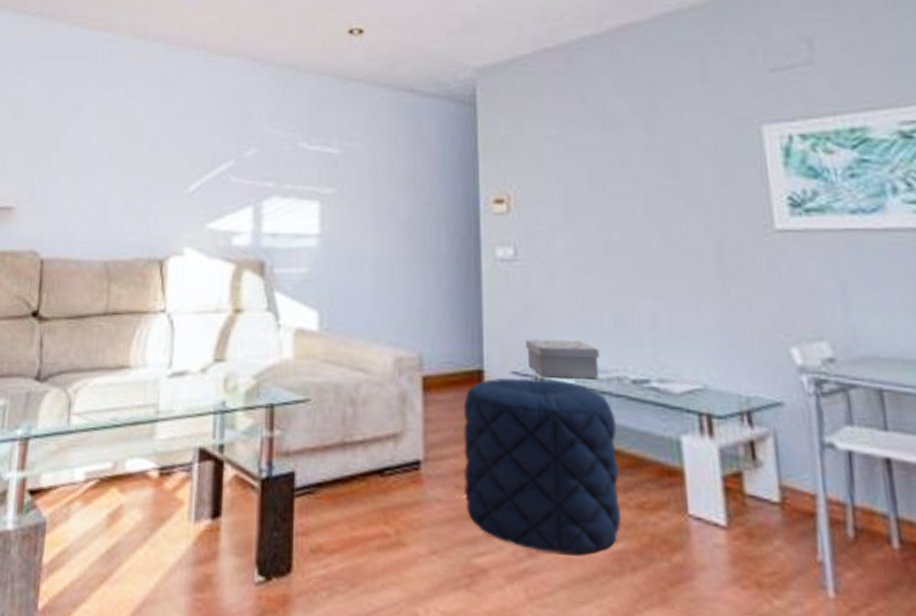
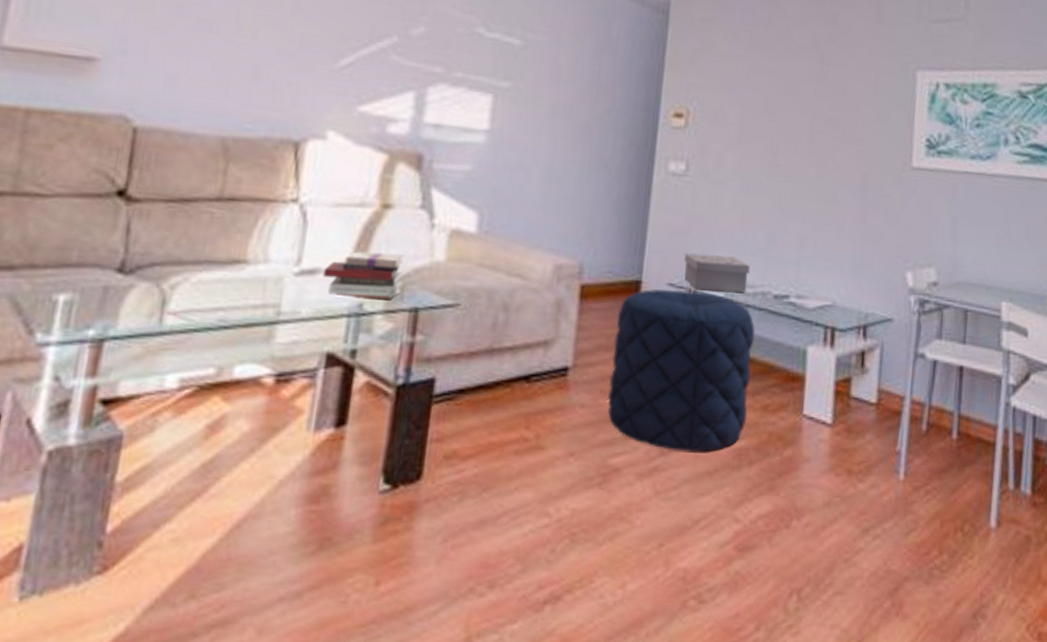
books: none [190,353,257,398] -> present [322,251,404,301]

